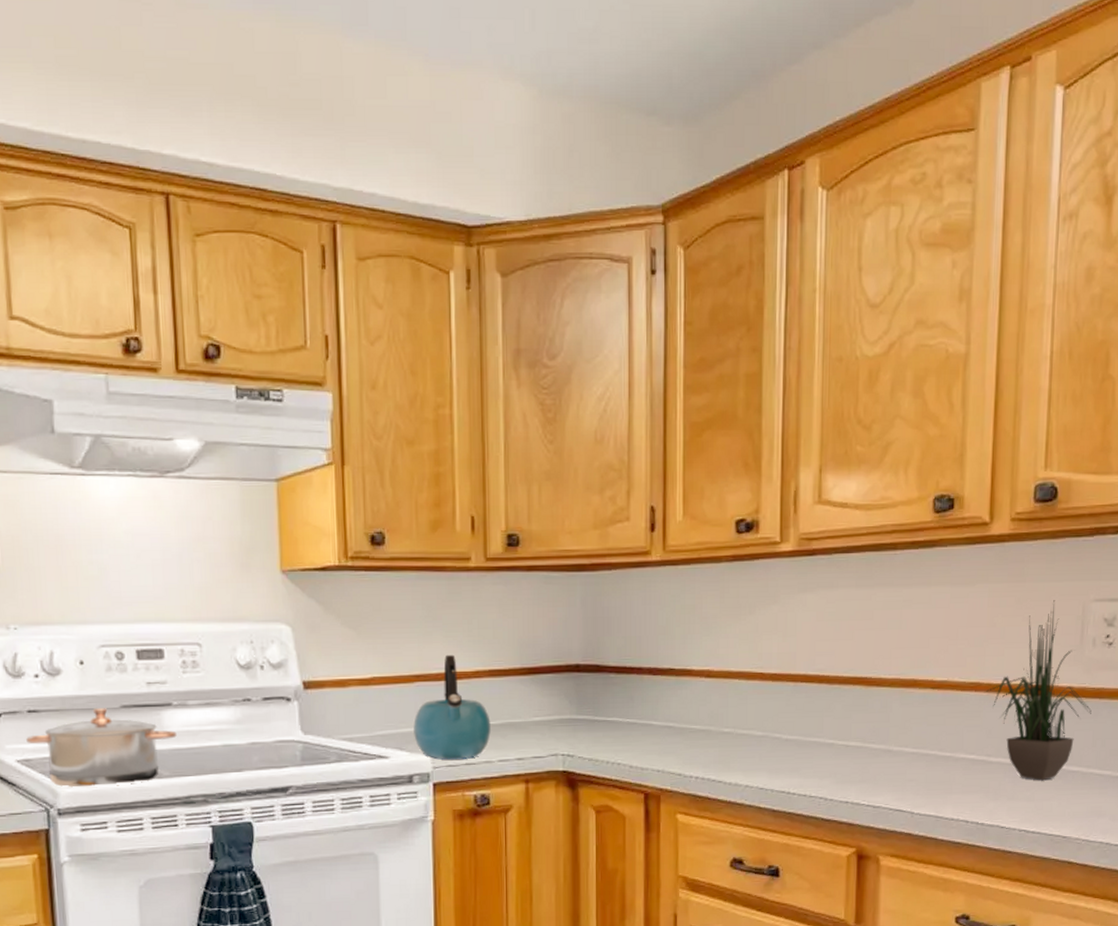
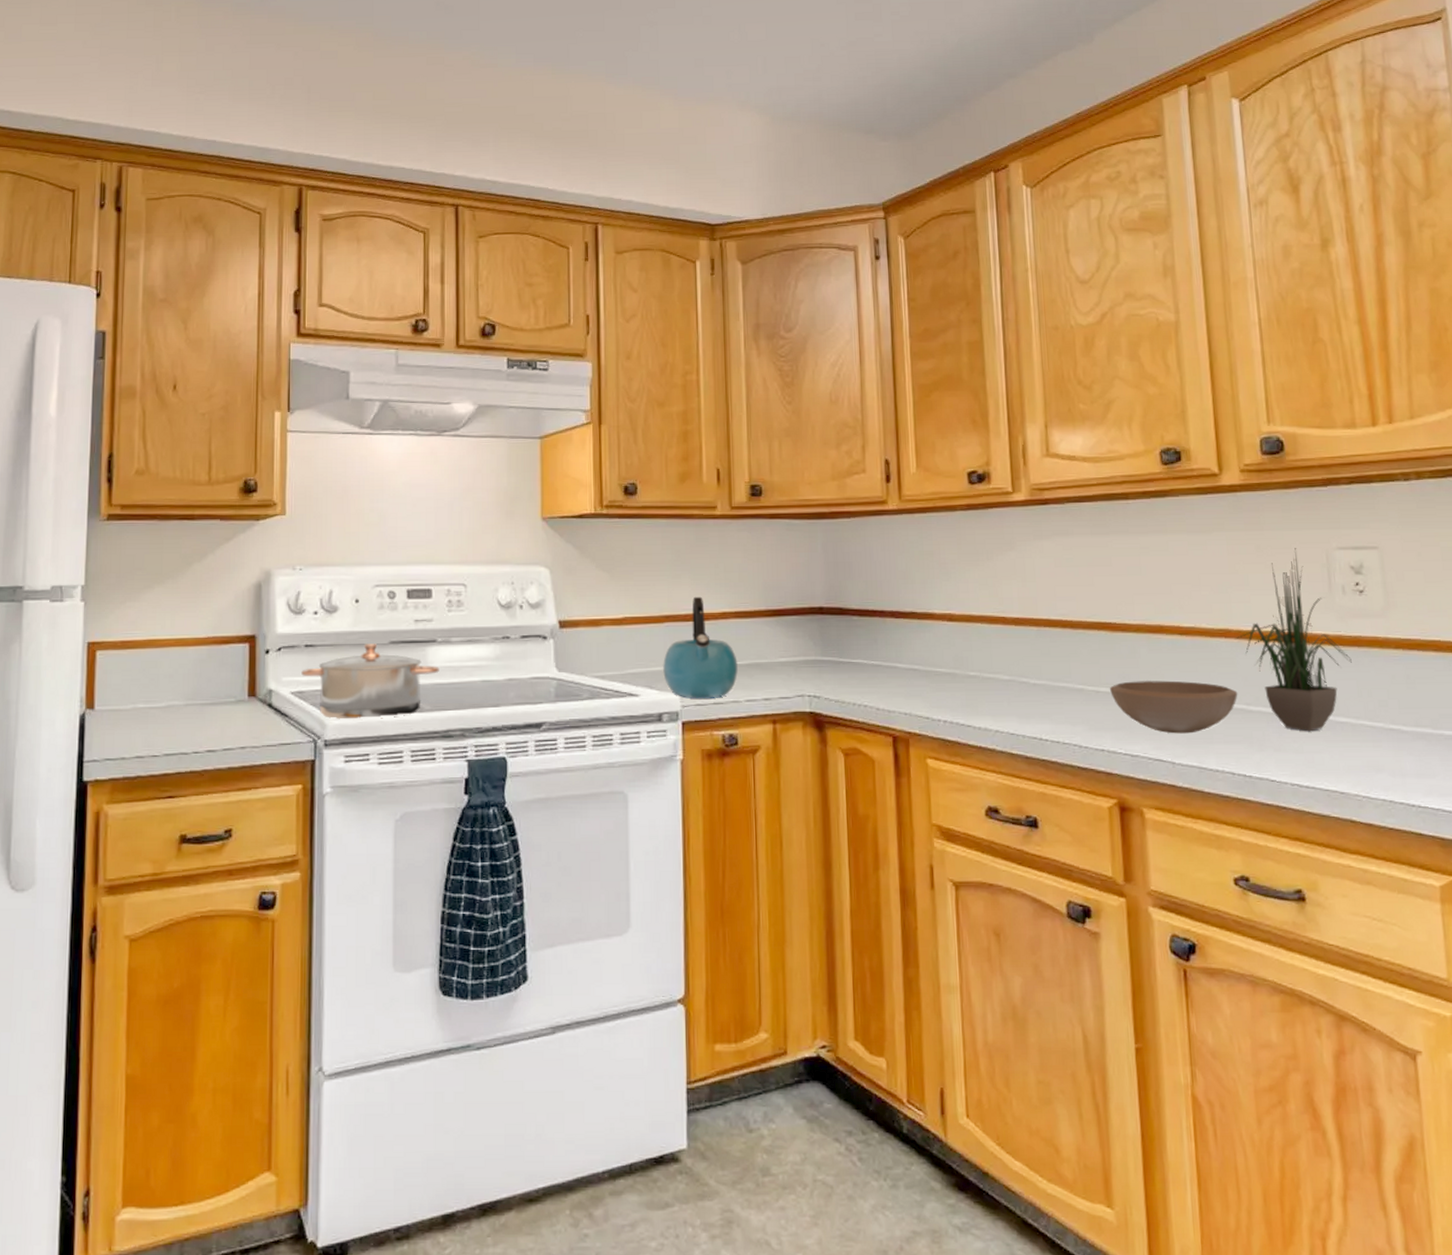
bowl: none [858,734,981,785] -> present [1109,680,1238,734]

